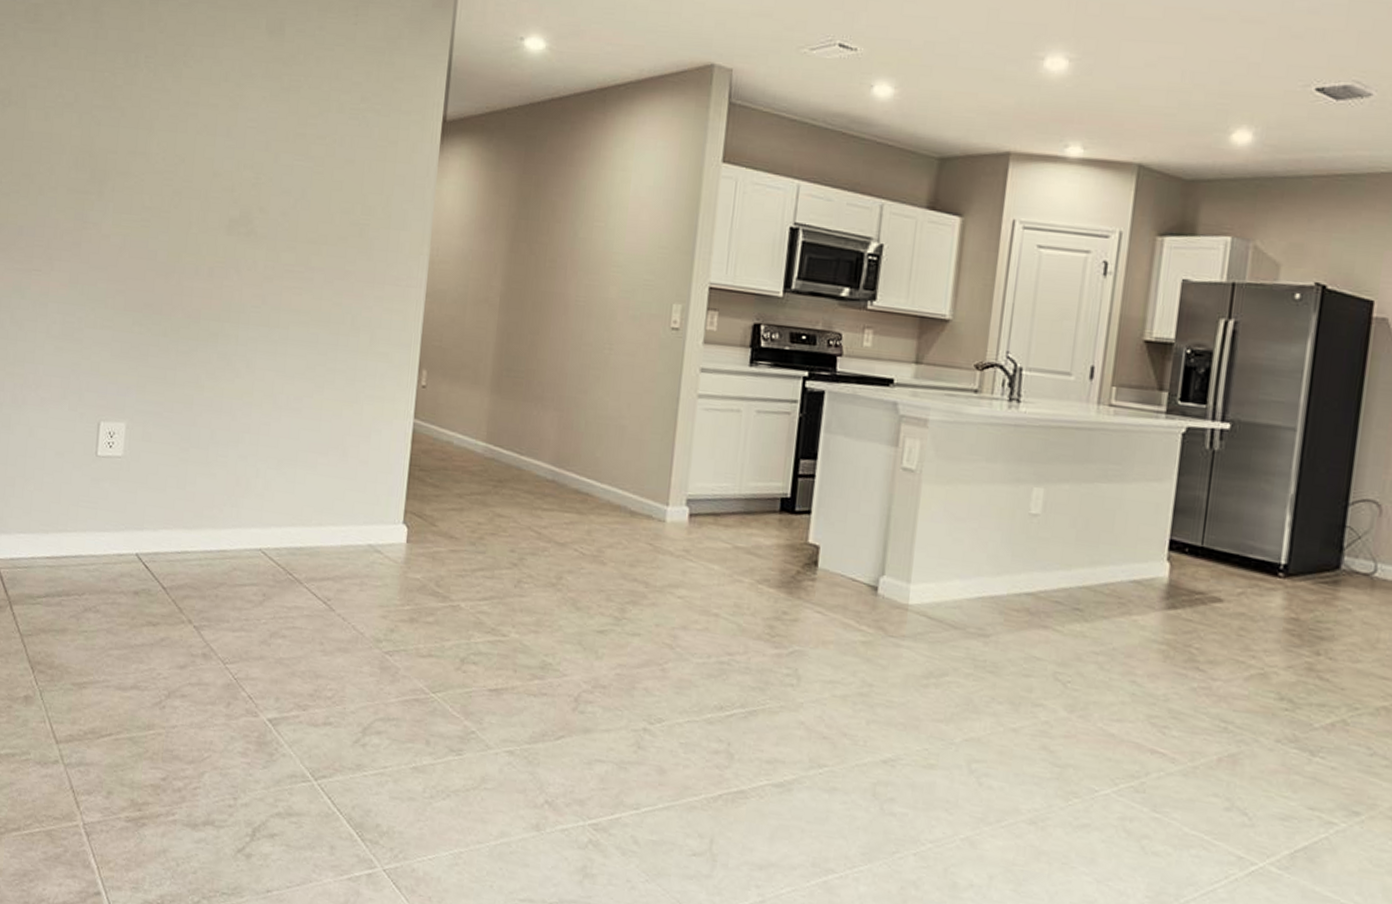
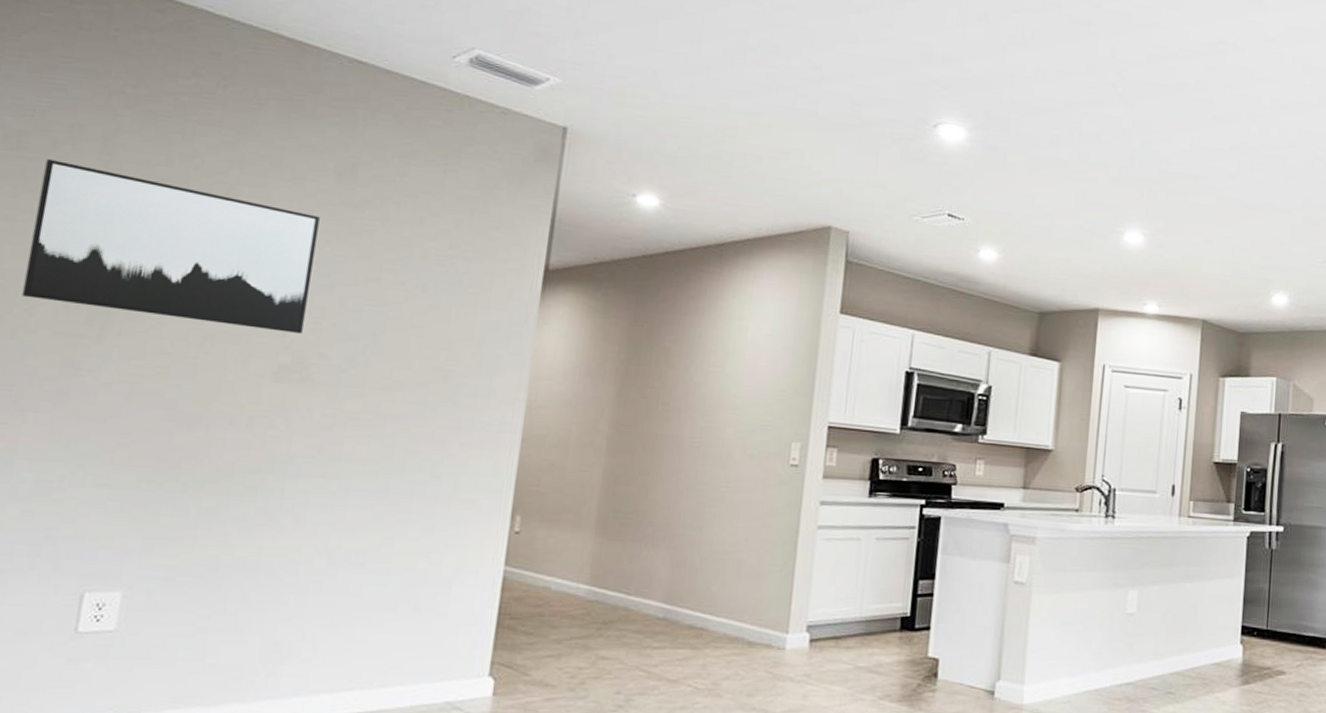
wall art: none [45,29,256,190] -> present [22,158,320,335]

